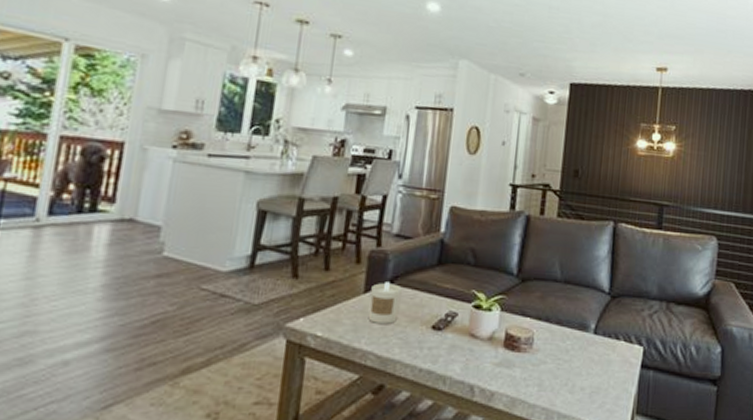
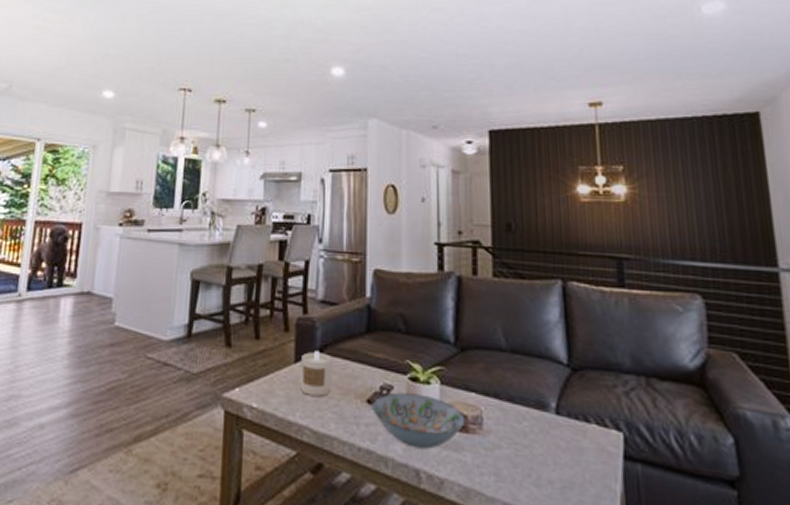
decorative bowl: none [435,319,519,367] -> present [371,392,465,449]

